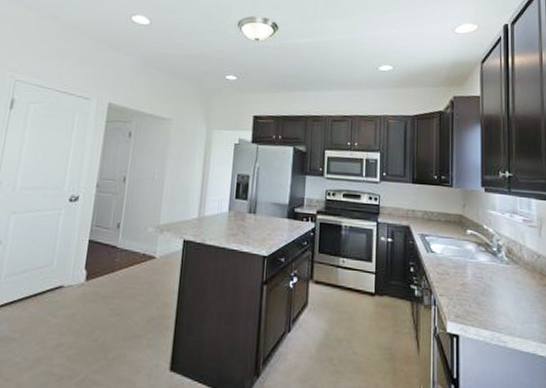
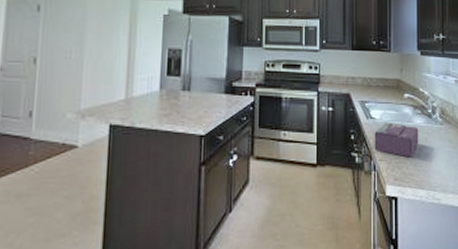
tissue box: none [435,257,483,296] -> present [374,122,419,158]

